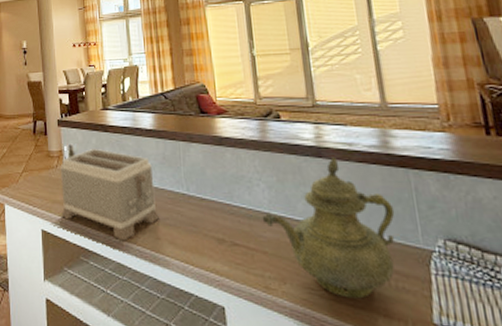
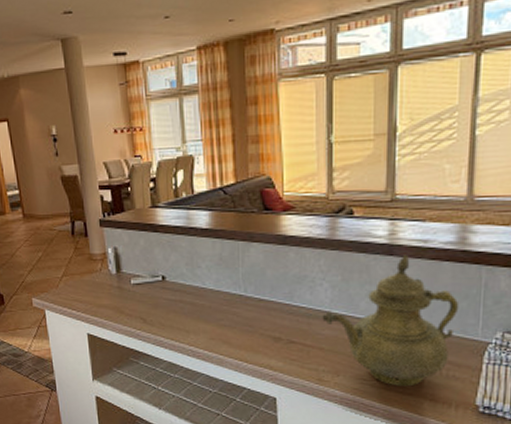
toaster: present [60,149,160,241] -> none [104,251,215,342]

